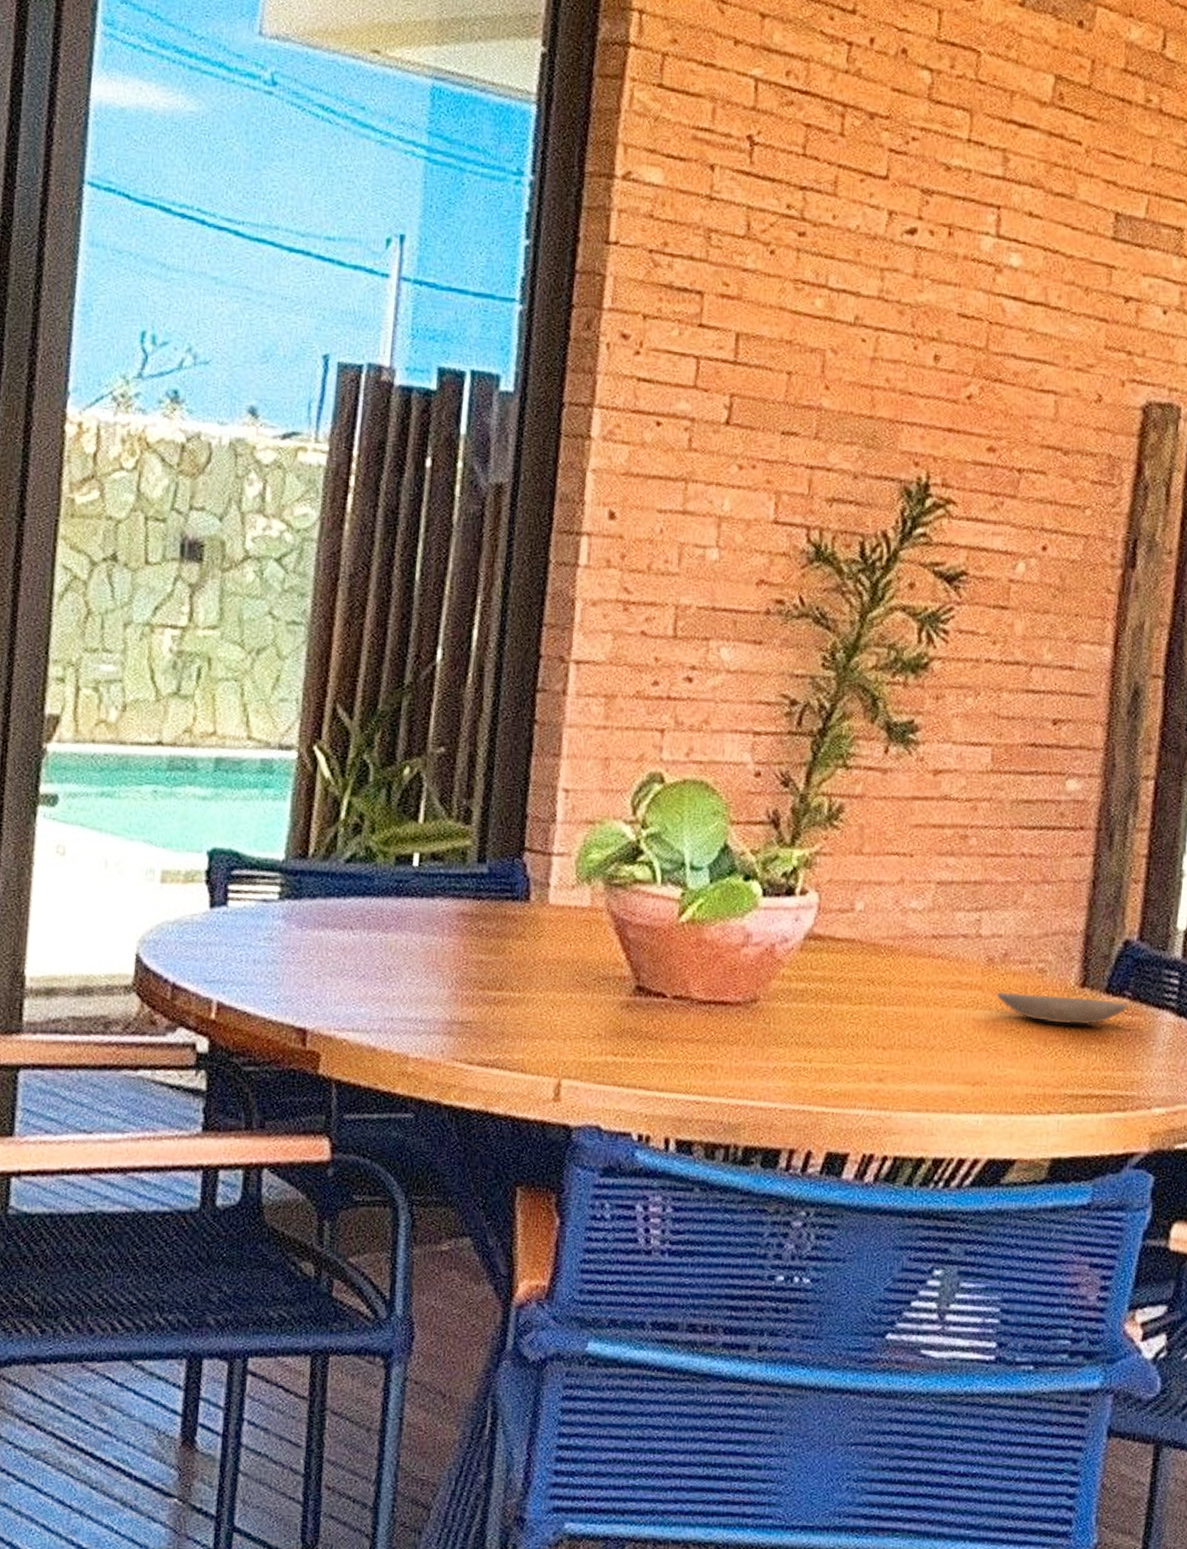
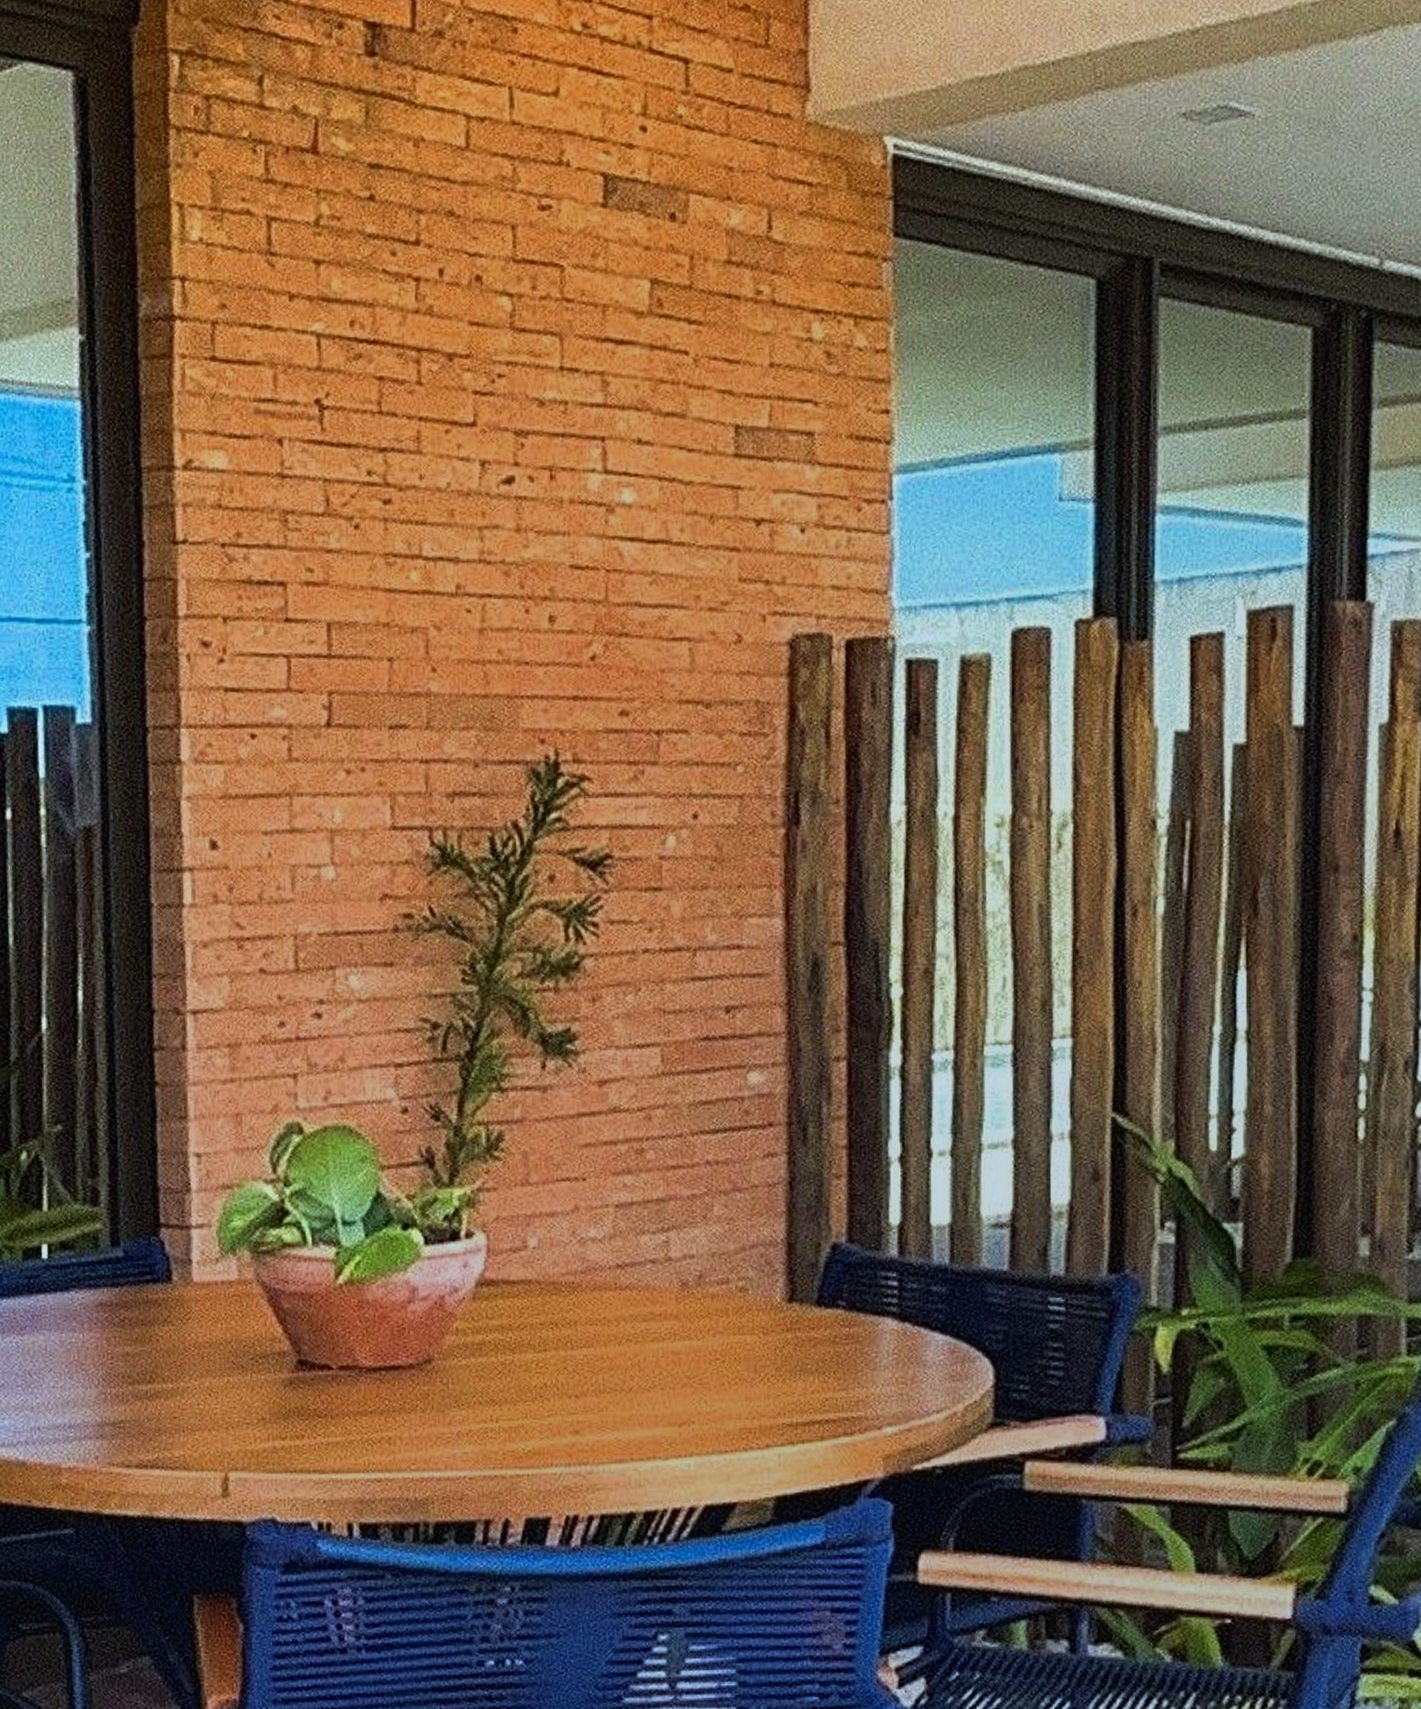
plate: present [996,992,1128,1025] -> none [695,1313,844,1346]

